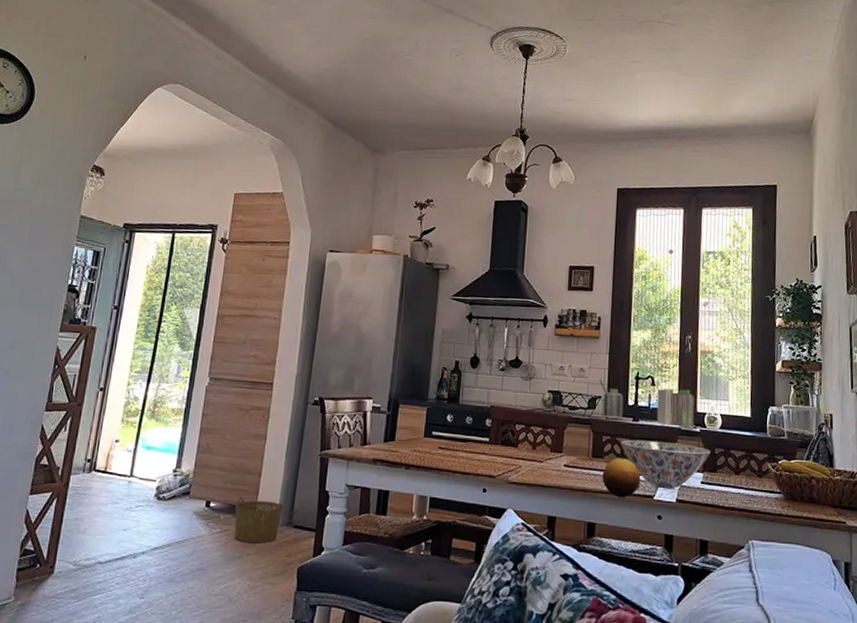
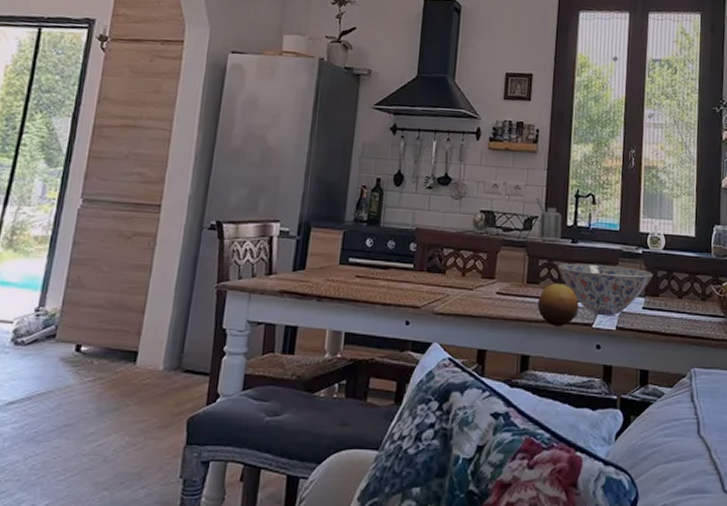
basket: present [234,496,283,544] -> none [110,338,171,392]
books: present [656,388,695,428] -> none [596,207,637,249]

